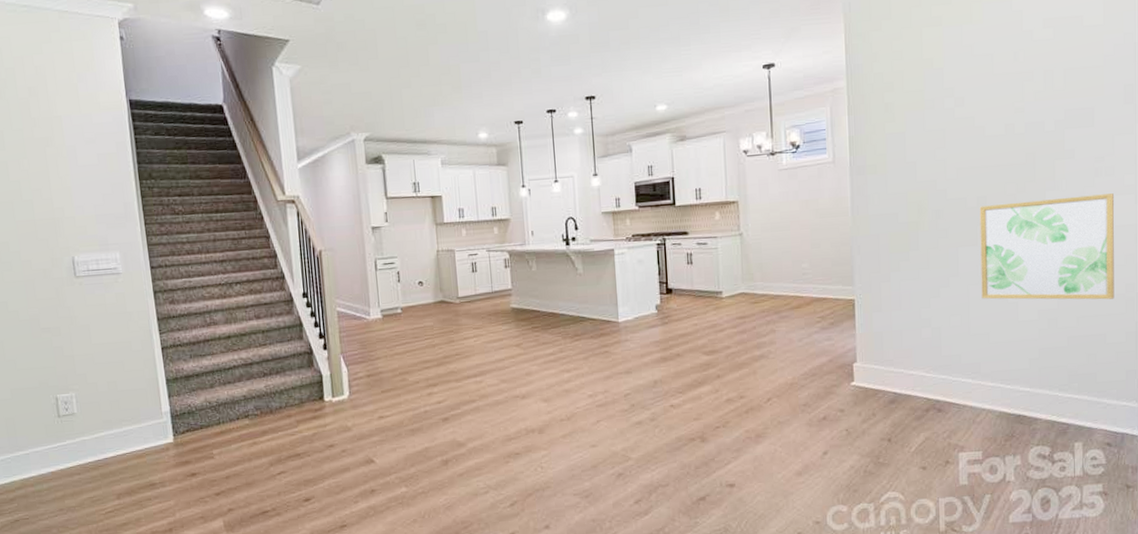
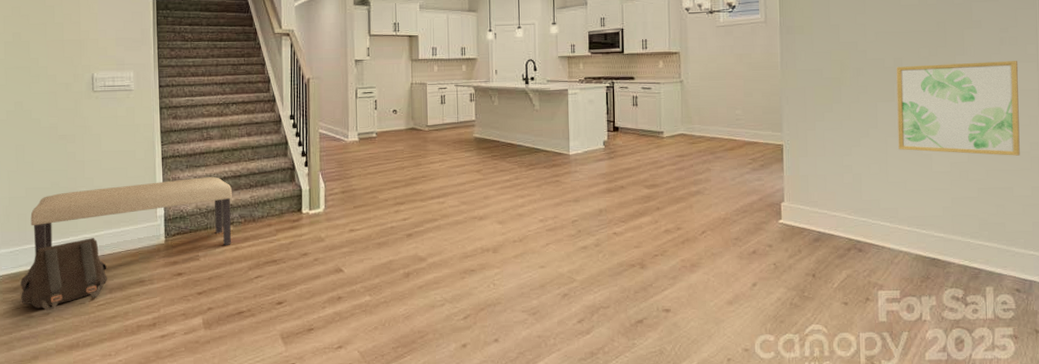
satchel: none [16,440,114,521] -> present [20,238,107,310]
bench: none [19,366,248,460] -> present [30,177,233,253]

